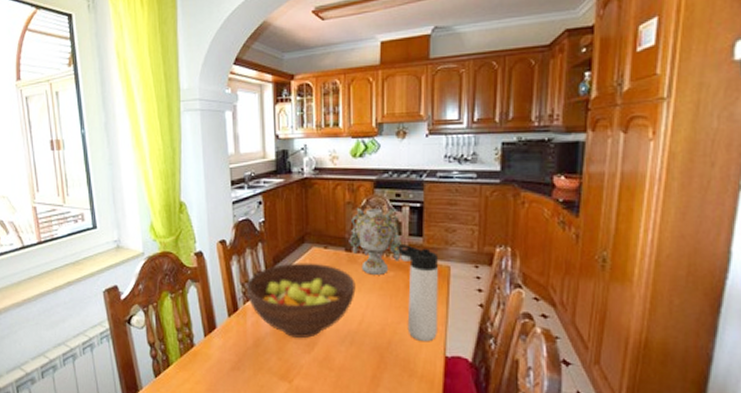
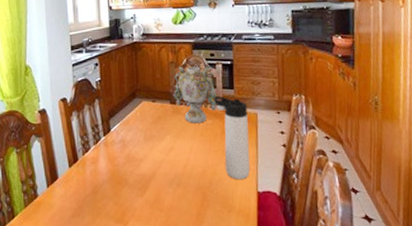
fruit bowl: present [247,263,356,338] -> none [86,115,180,183]

